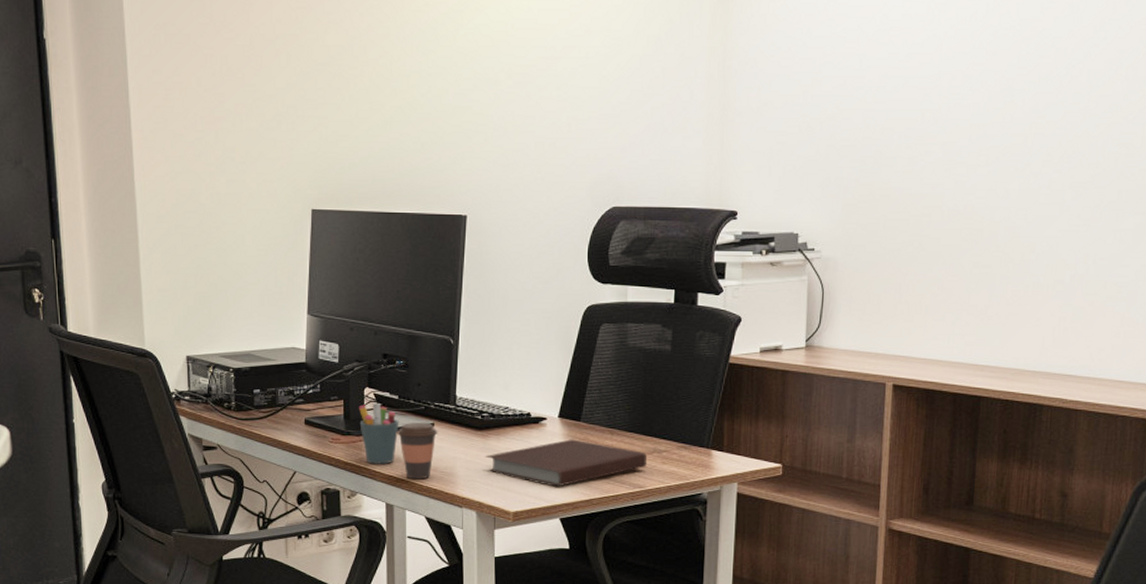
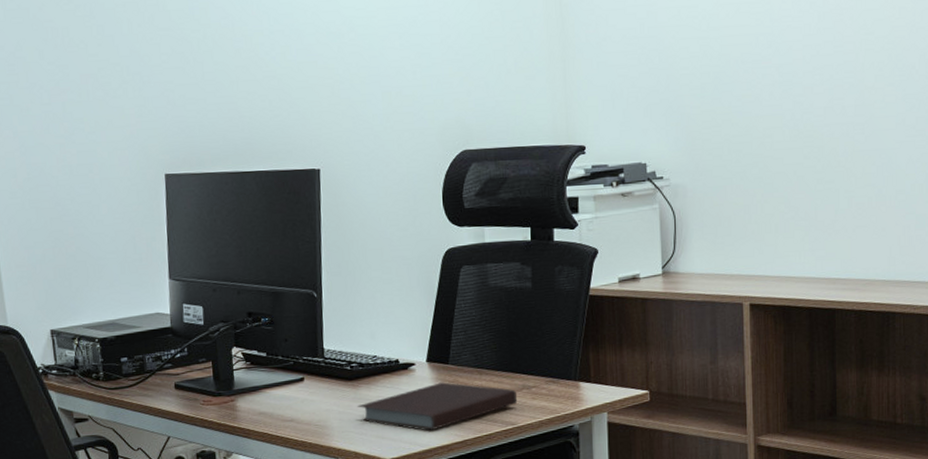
pen holder: present [358,404,399,464] -> none [227,362,270,423]
coffee cup: present [397,423,438,480] -> none [267,378,309,435]

